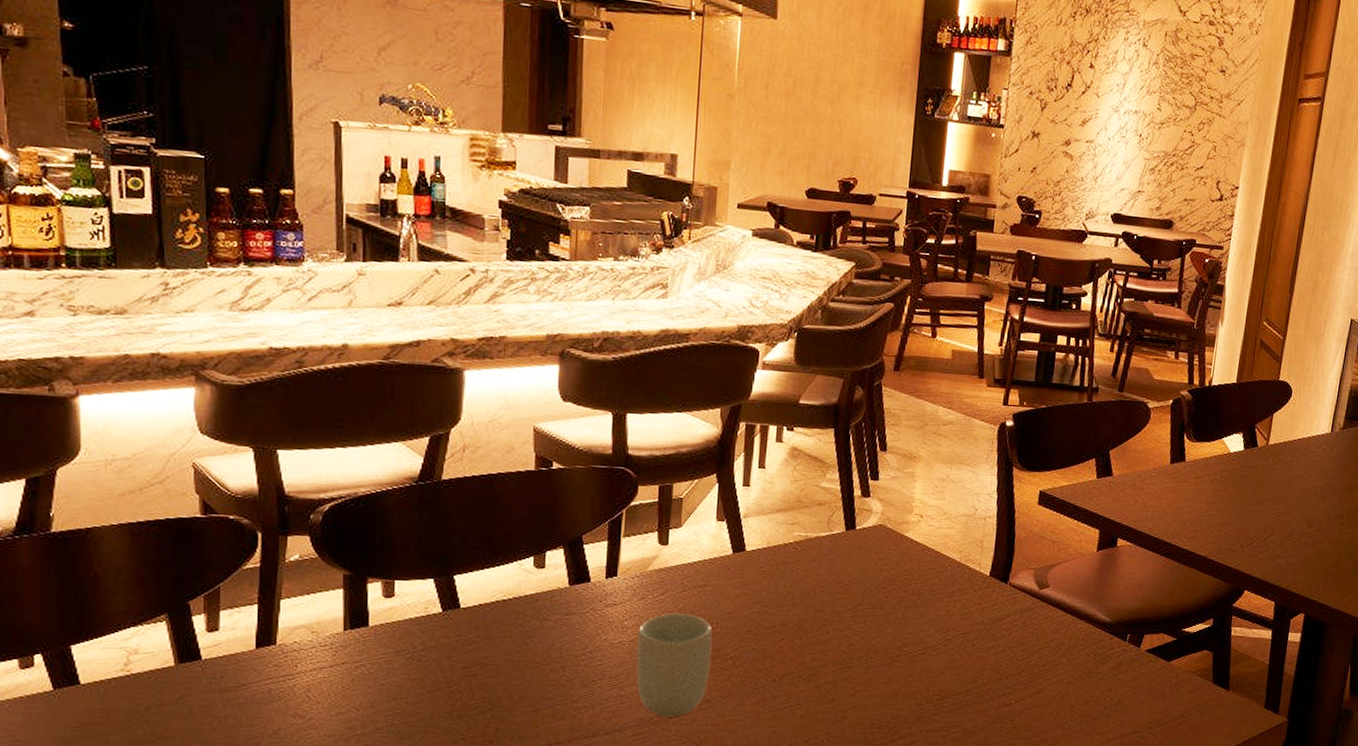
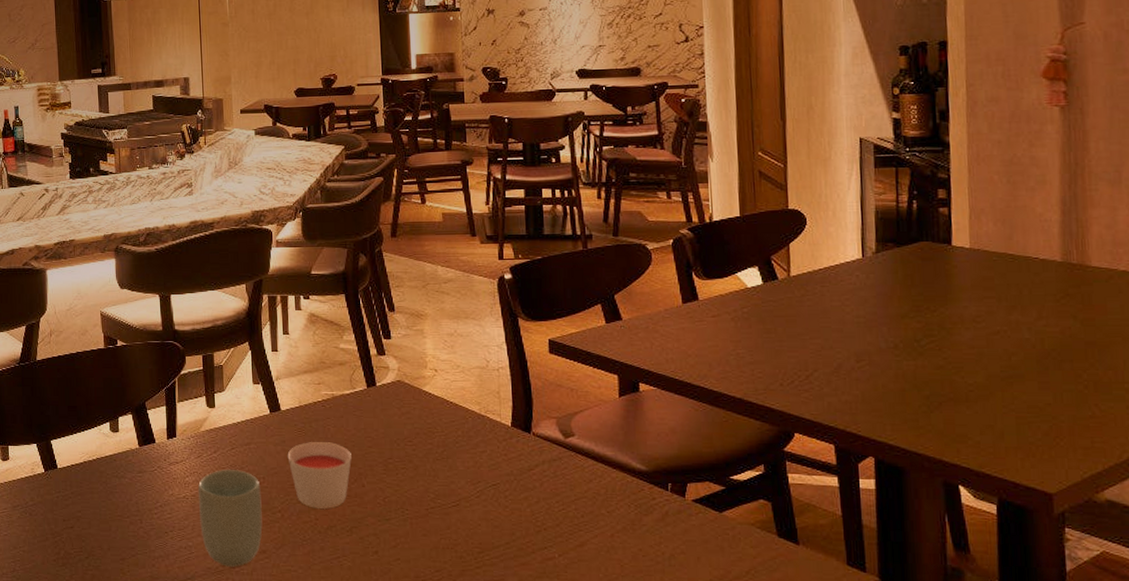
candle: none [747,586,819,656] -> present [287,442,352,509]

